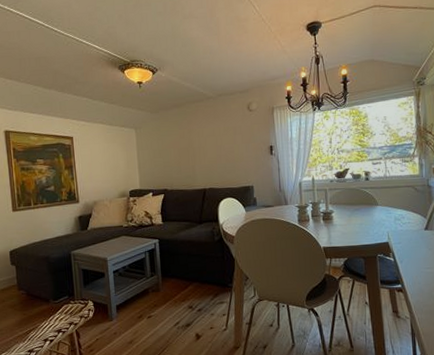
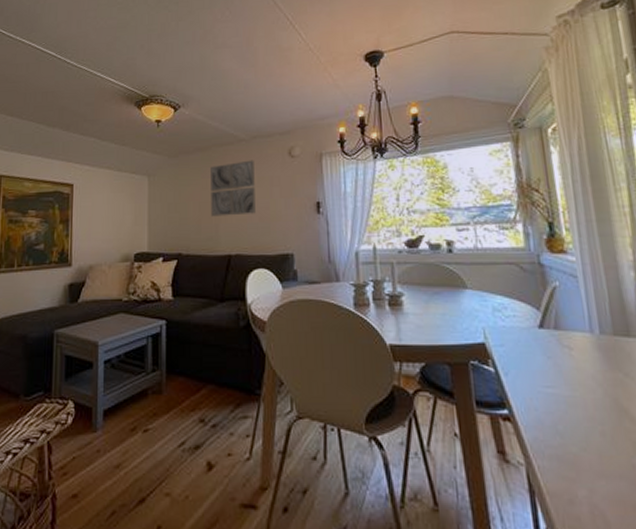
wall art: none [186,114,223,160] -> present [211,160,256,217]

